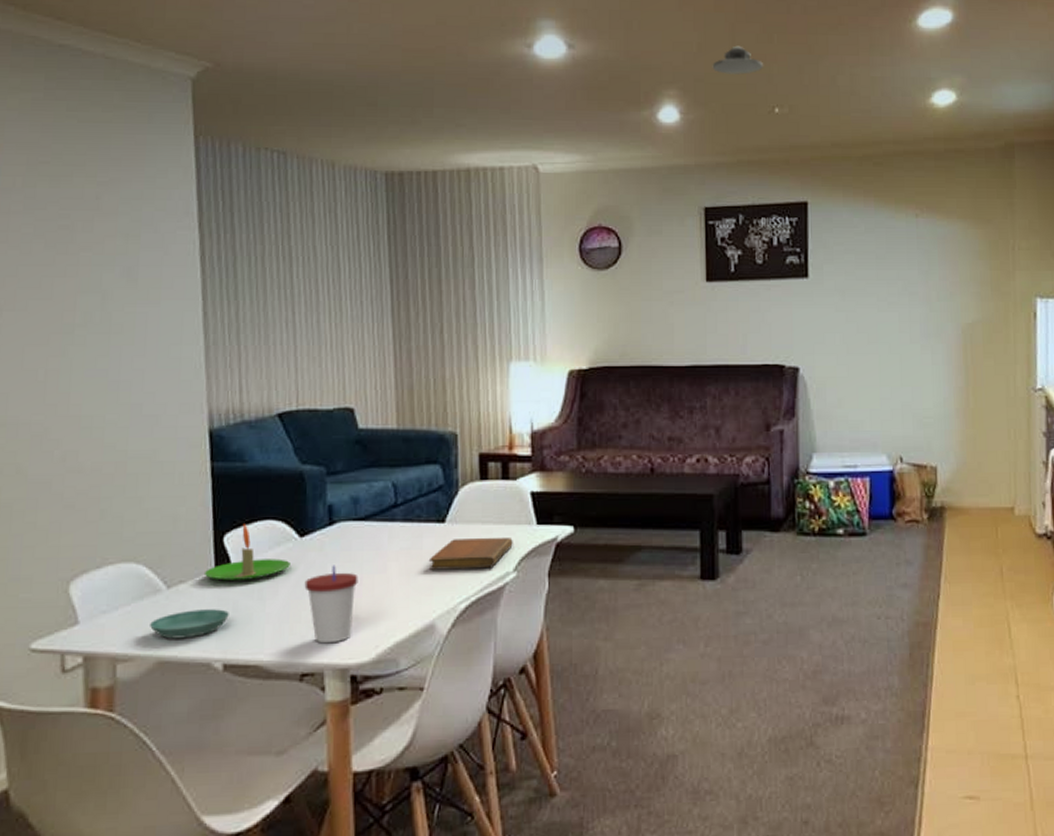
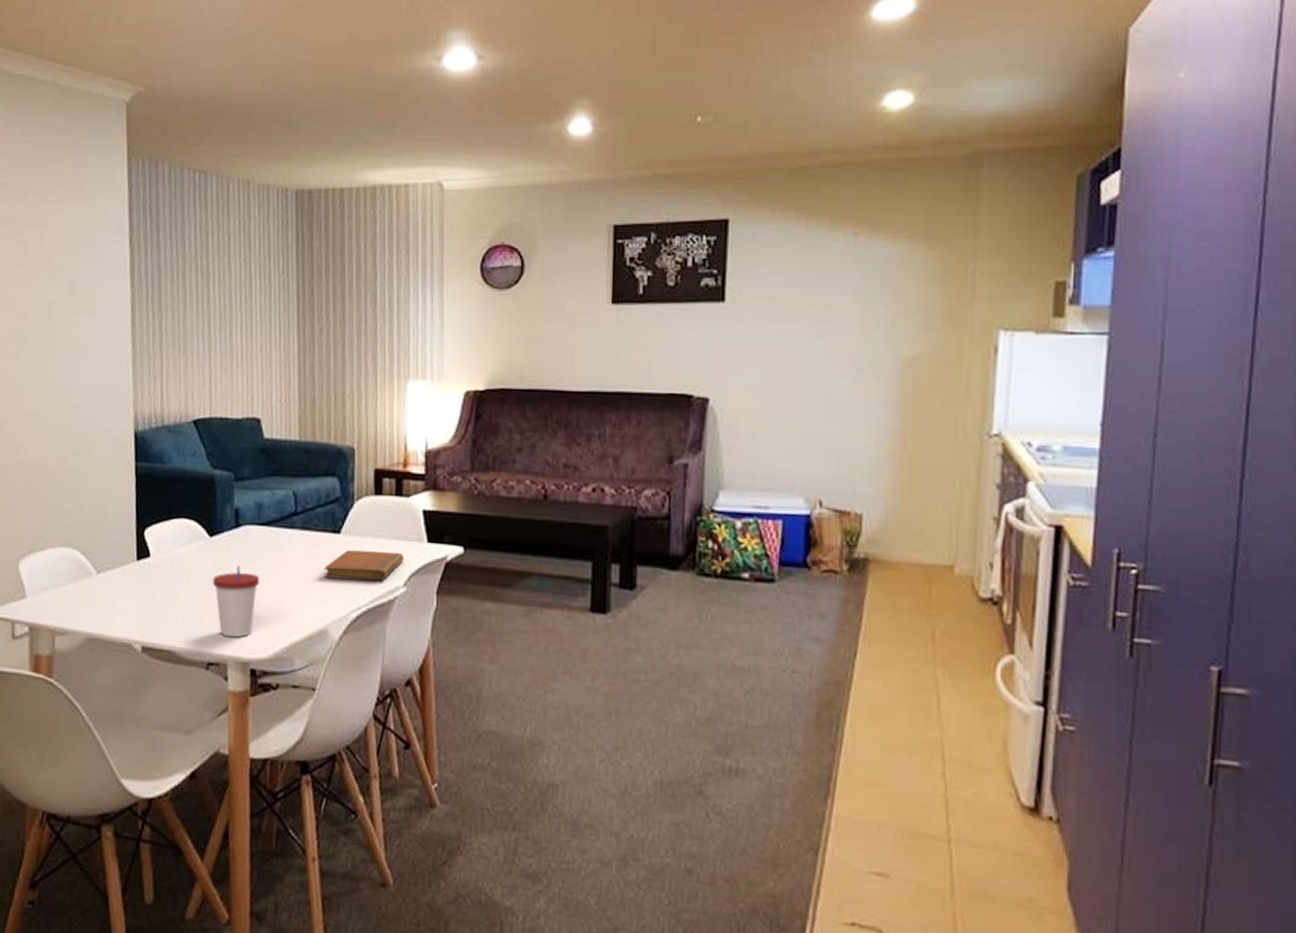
saucer: present [150,609,229,639] -> none [82,594,148,620]
candle: present [203,524,290,582] -> none [127,520,201,573]
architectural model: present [712,45,763,75] -> none [629,49,686,81]

